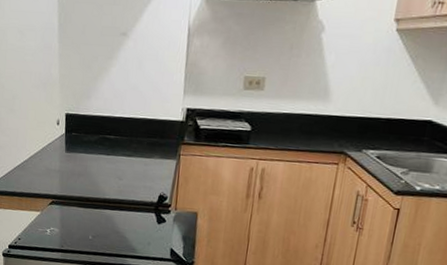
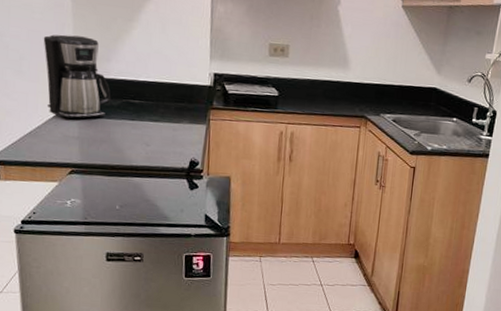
coffee maker: none [33,74,90,153] -> present [43,34,111,119]

